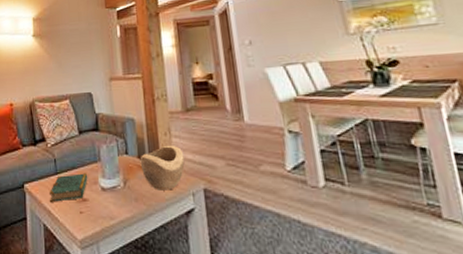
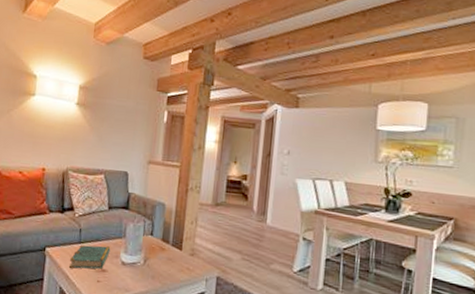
decorative bowl: present [140,145,185,191] -> none [162,233,206,274]

